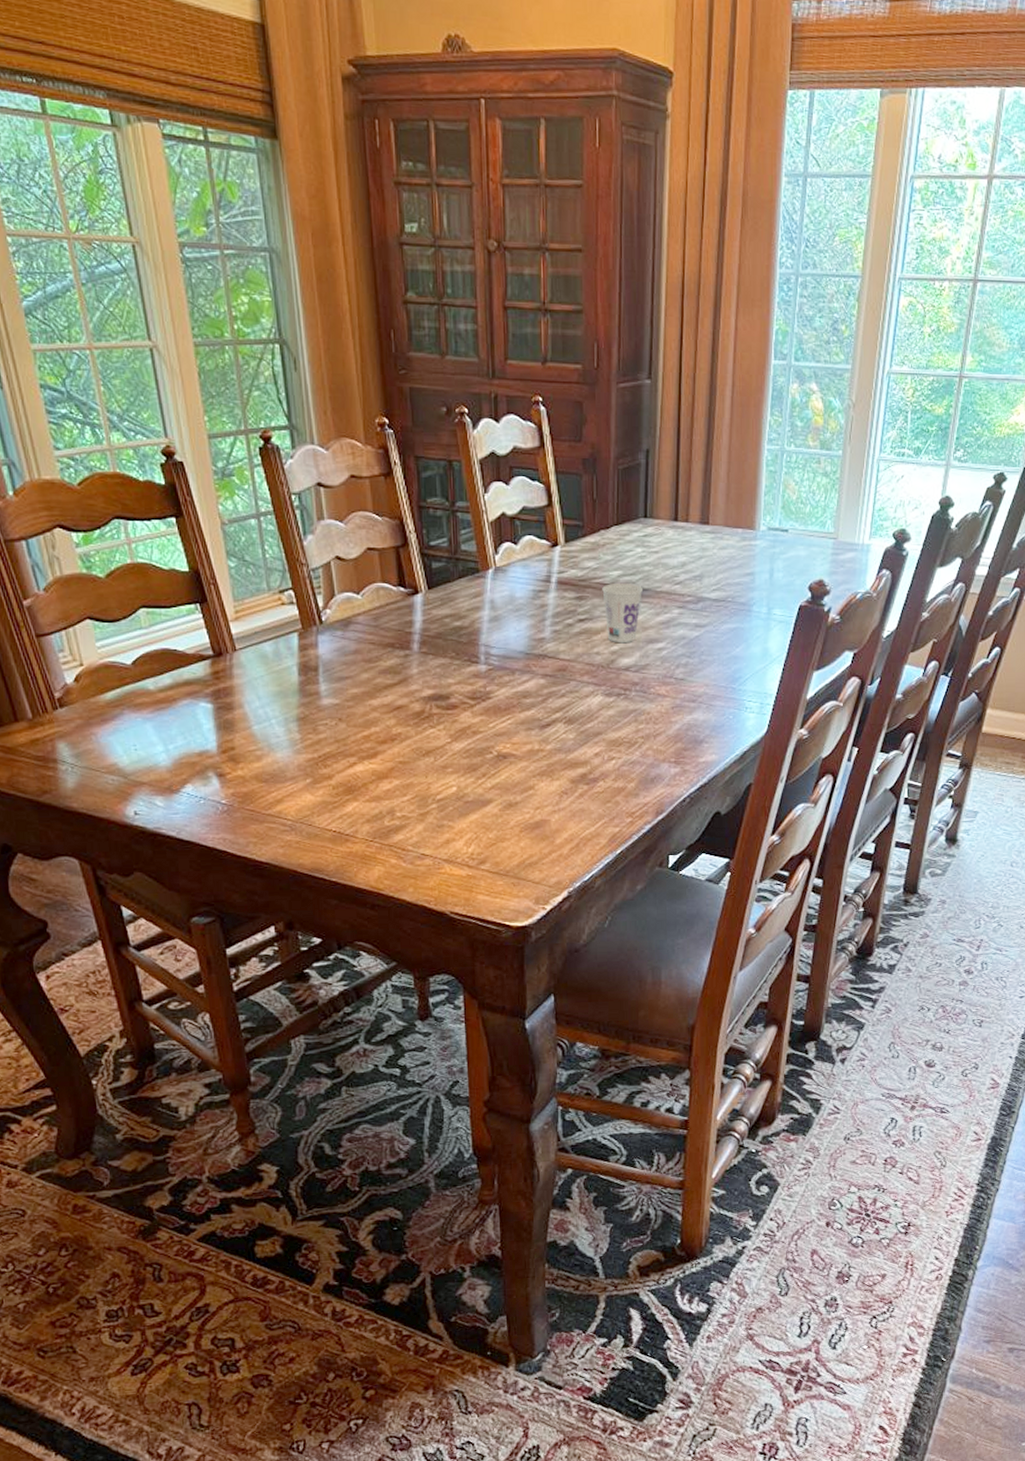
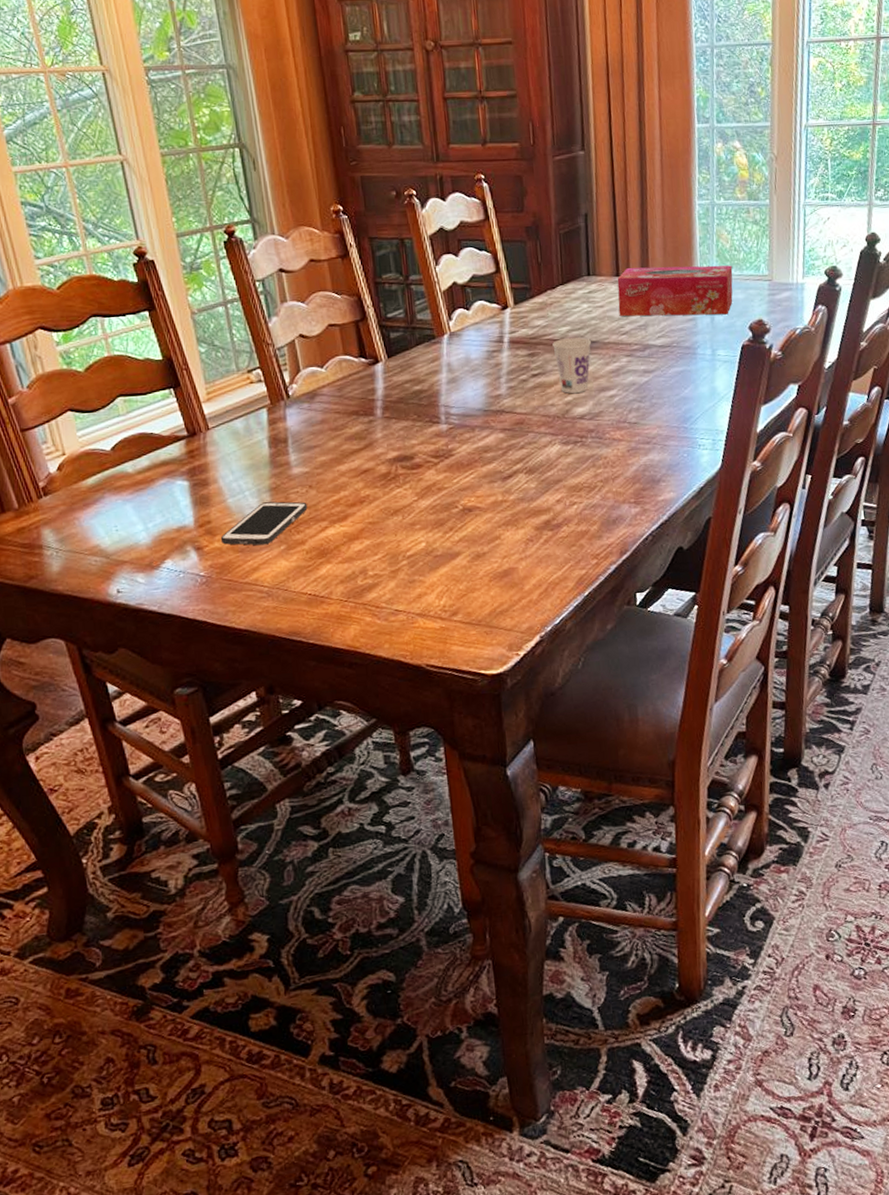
cell phone: none [244,732,336,777] -> present [220,501,308,546]
tissue box: none [674,512,797,572] -> present [617,265,733,317]

